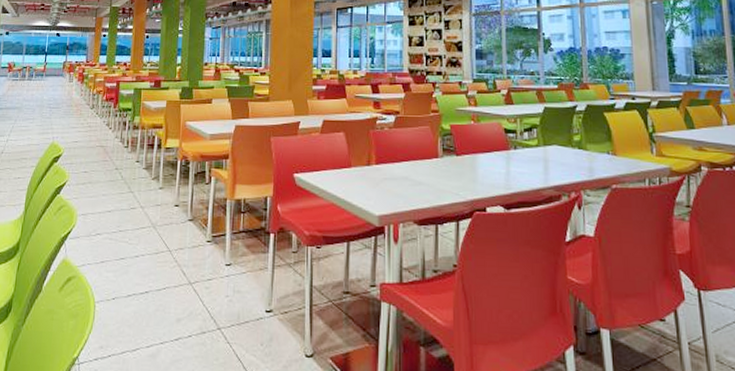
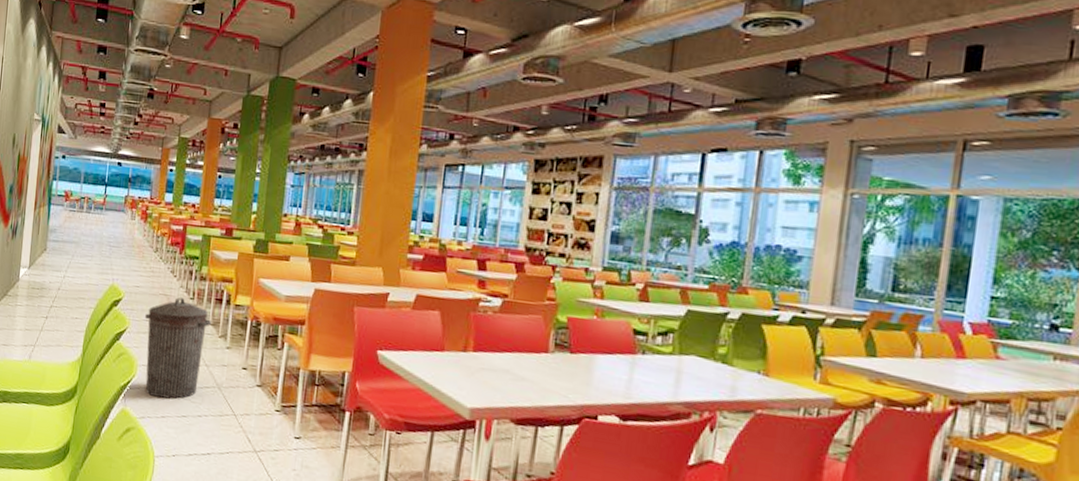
trash can: none [84,147,145,245] -> present [145,297,212,399]

